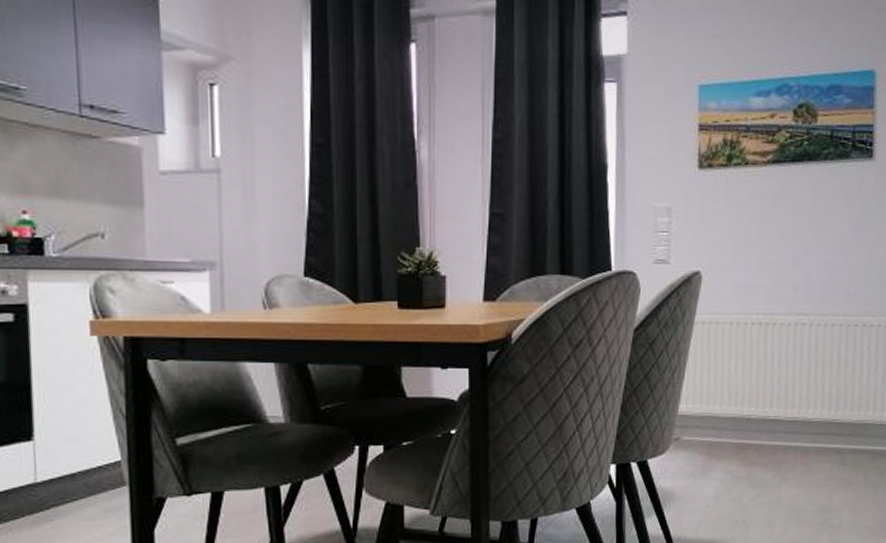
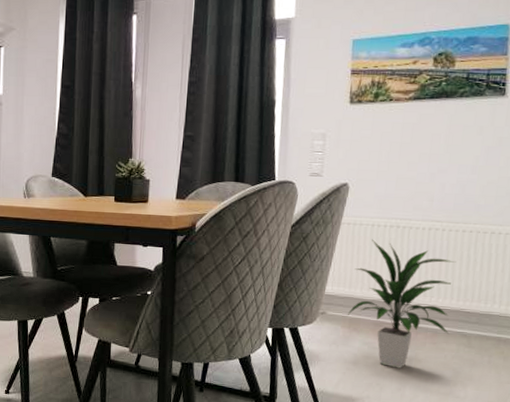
indoor plant: none [705,341,826,499] -> present [347,239,456,368]

